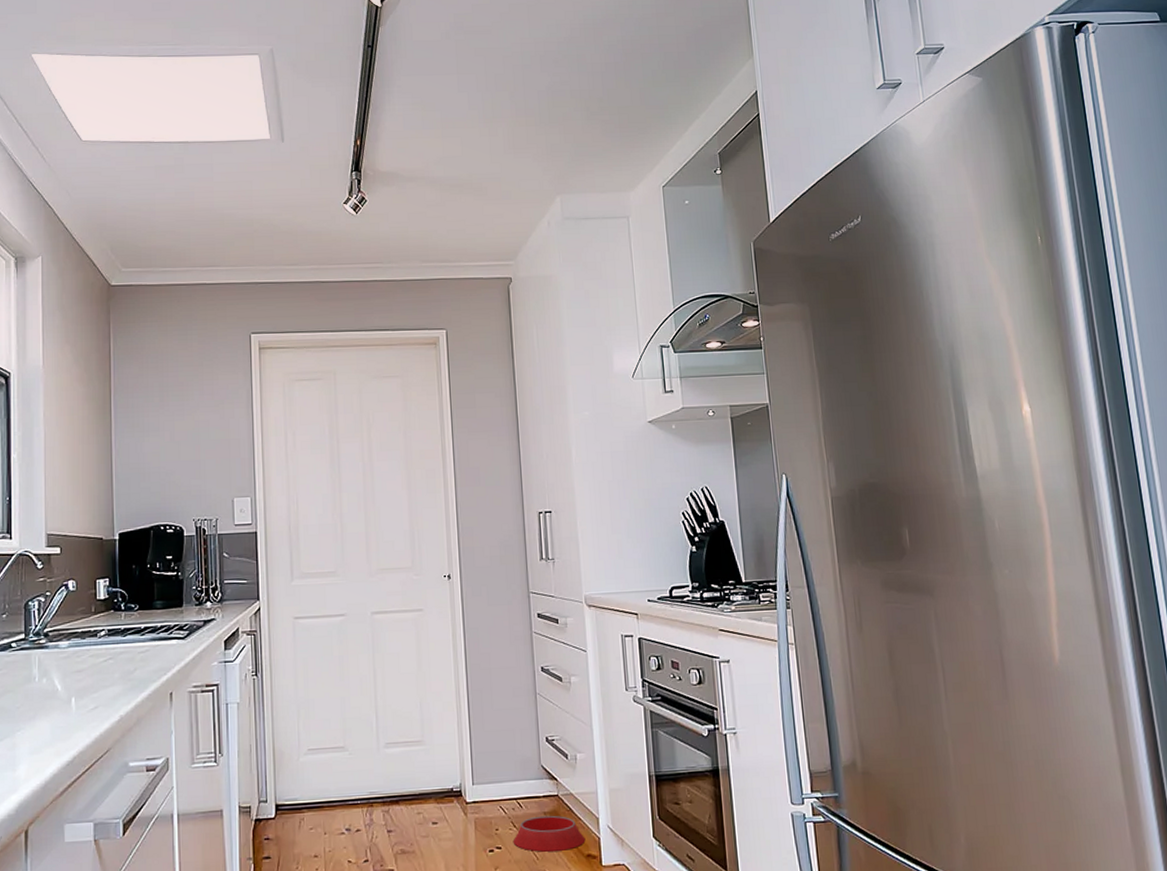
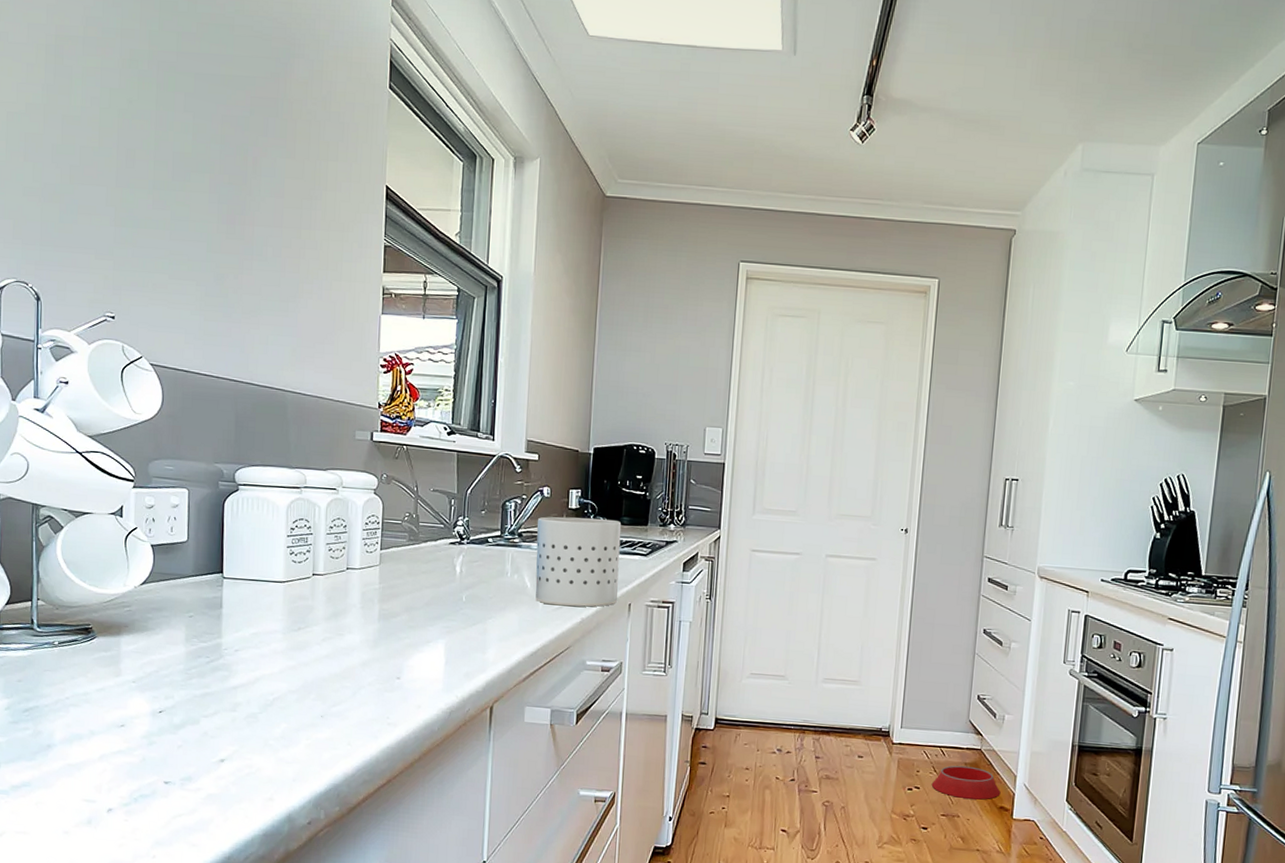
mug: none [63,605,158,706] -> present [535,516,622,607]

